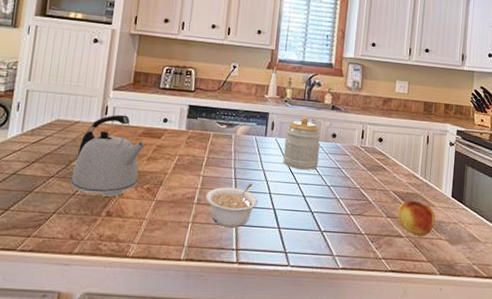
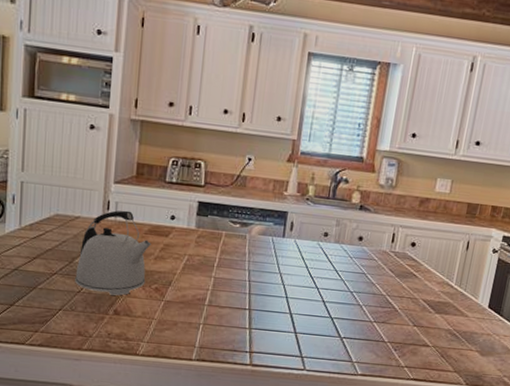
legume: present [205,183,258,228] -> none [217,286,274,331]
jar: present [283,117,322,170] -> none [302,217,347,275]
fruit: present [397,200,436,236] -> none [425,309,468,347]

